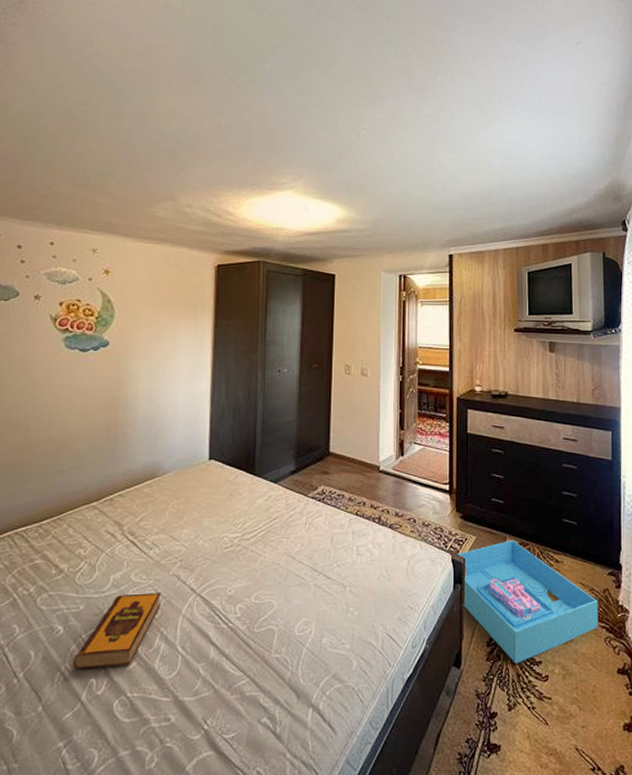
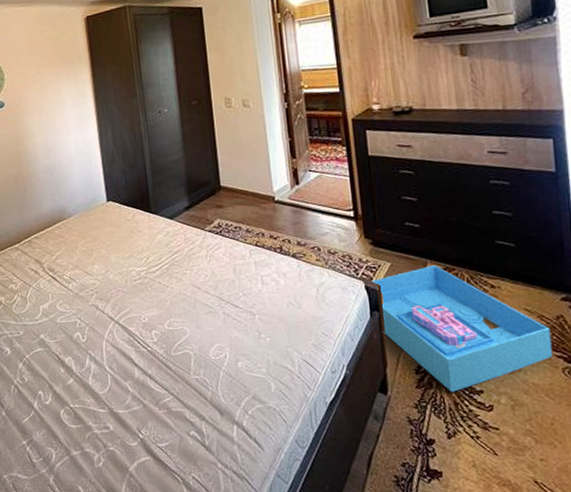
hardback book: present [73,592,161,670] -> none [22,320,86,384]

